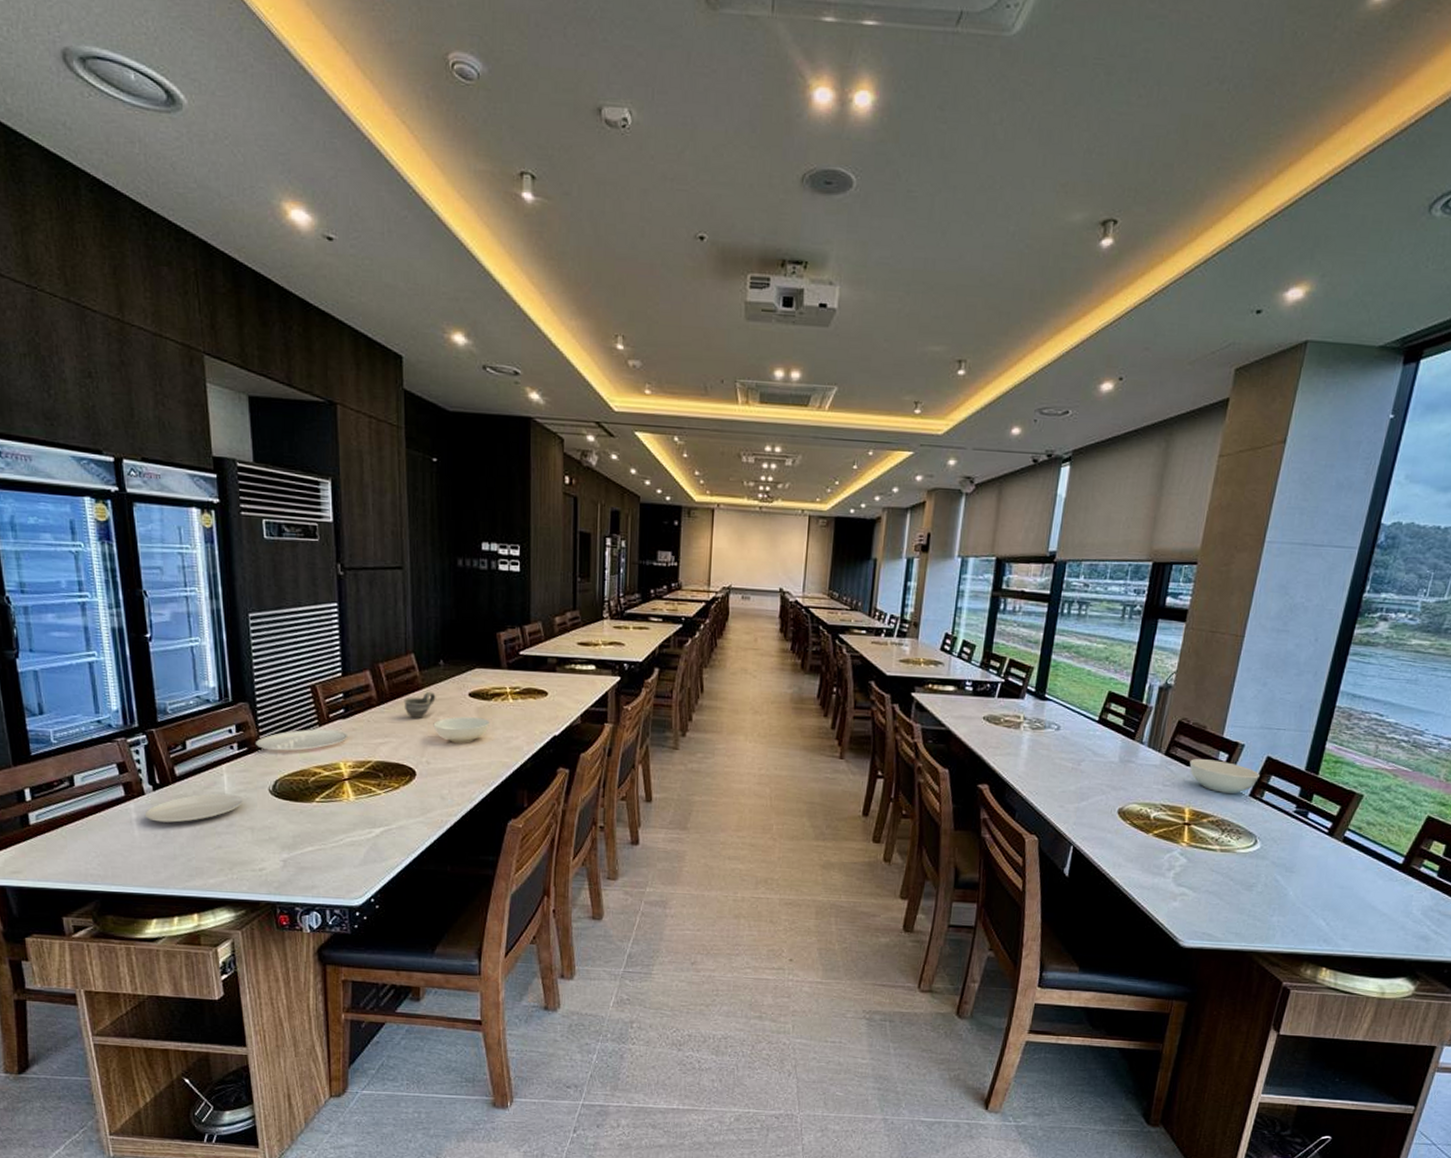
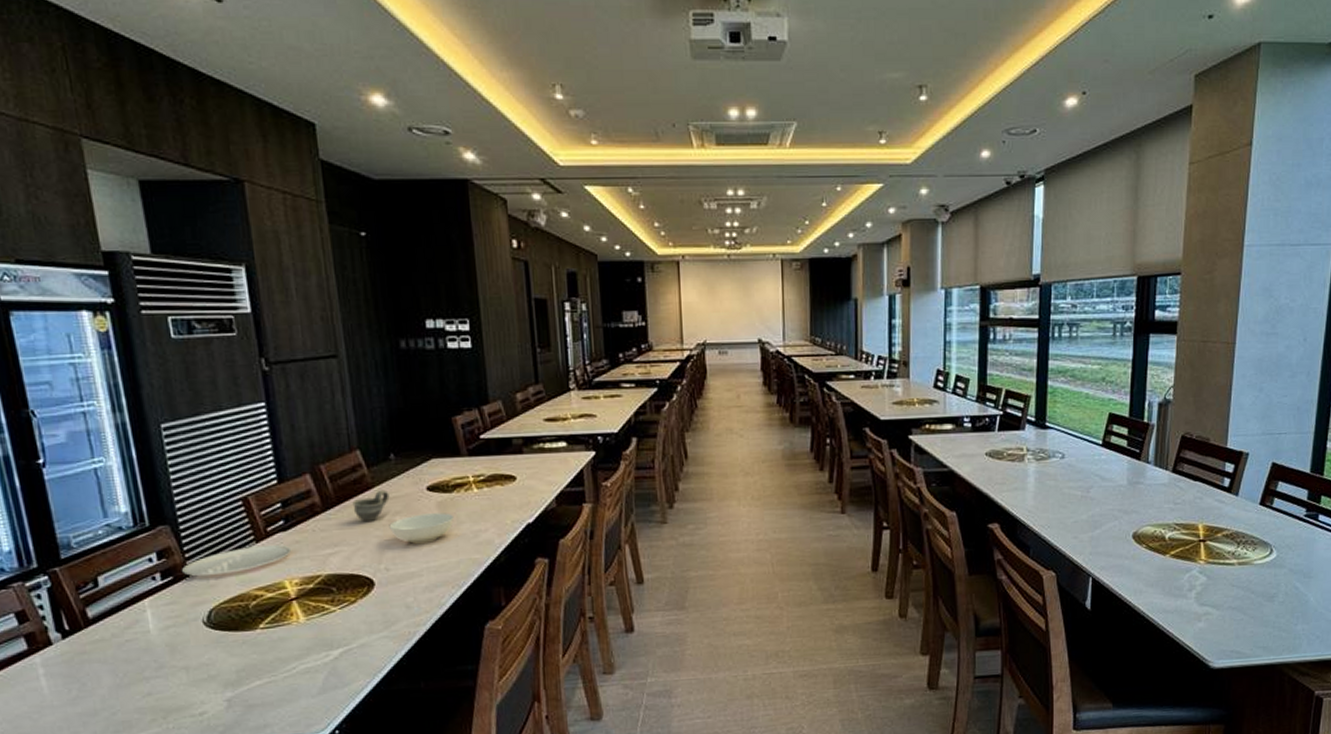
plate: present [144,793,244,823] -> none [54,631,174,675]
bowl: present [1189,759,1261,795] -> none [1197,472,1268,506]

